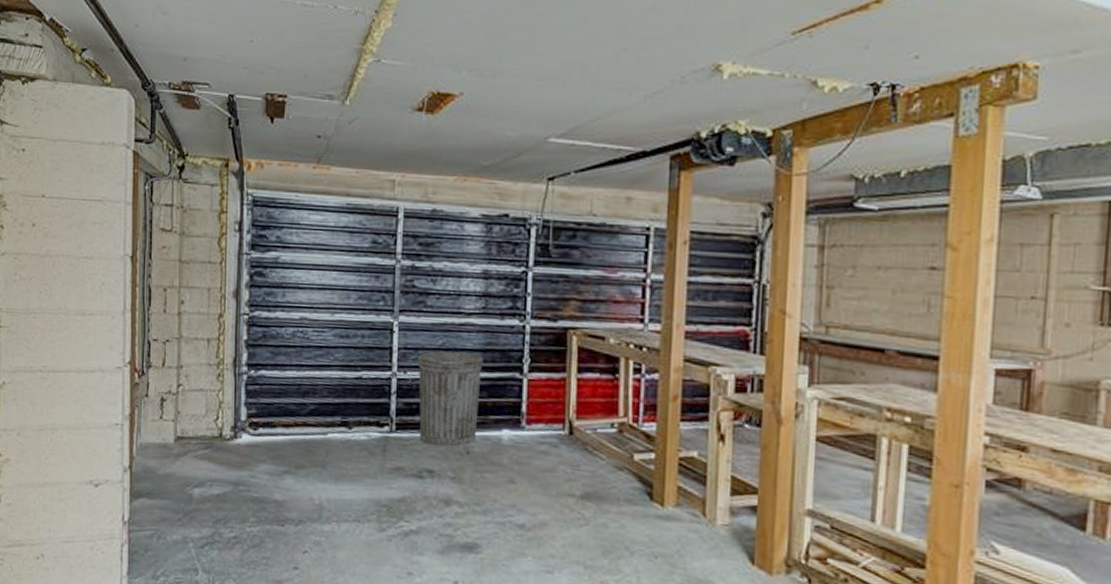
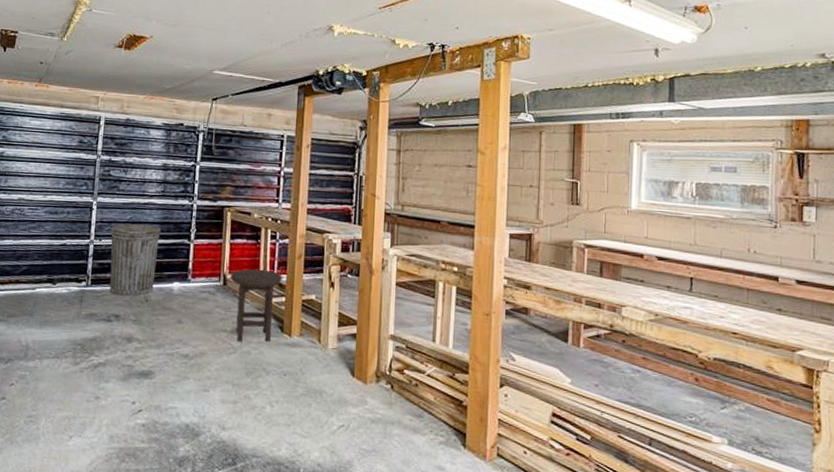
stool: none [578,413,651,512] -> present [230,269,282,342]

